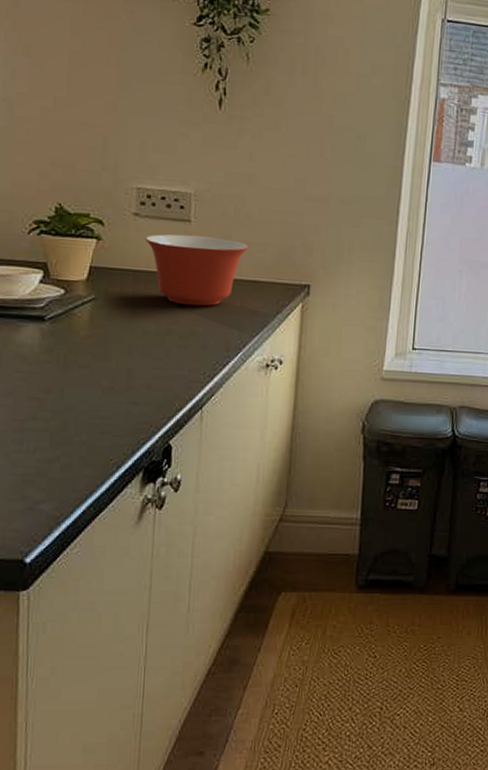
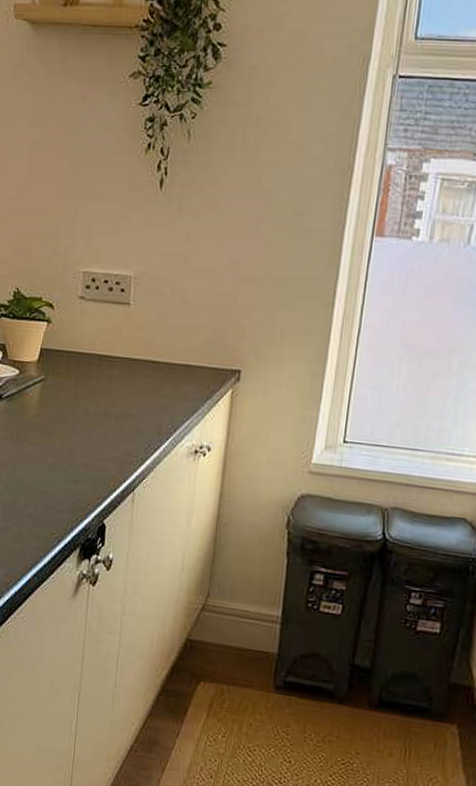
mixing bowl: present [145,234,249,307] -> none [89,317,183,390]

